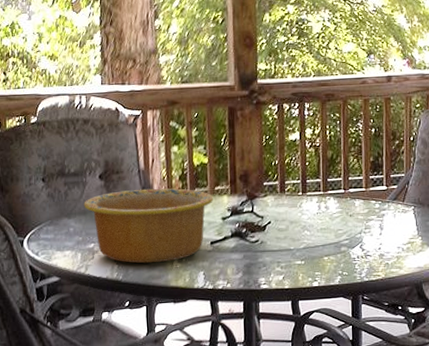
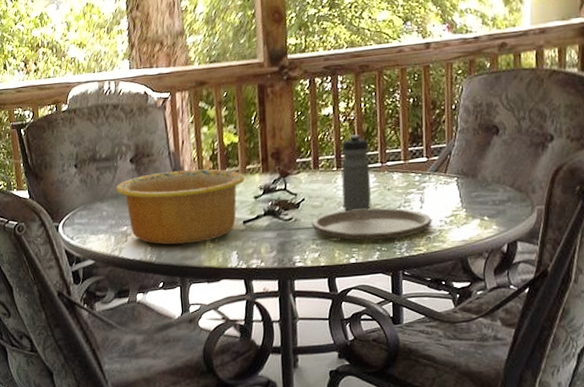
plate: none [277,233,390,265] -> present [311,208,432,241]
water bottle: none [306,161,334,235] -> present [341,134,371,211]

